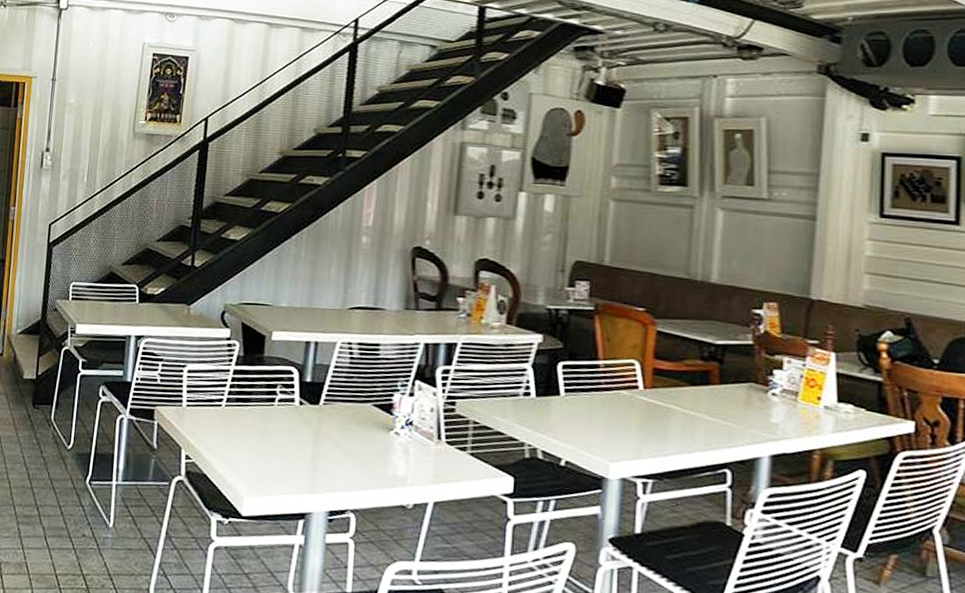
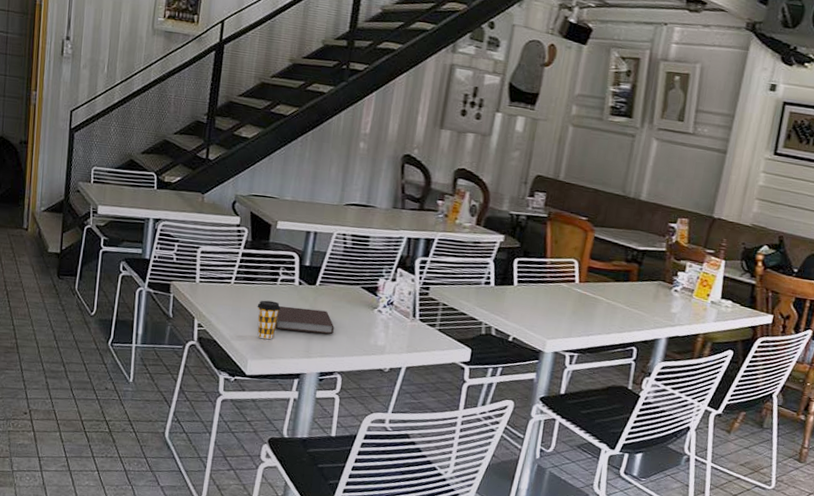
coffee cup: none [252,424,280,472] -> present [257,300,281,340]
notebook: none [274,430,344,464] -> present [275,306,334,335]

